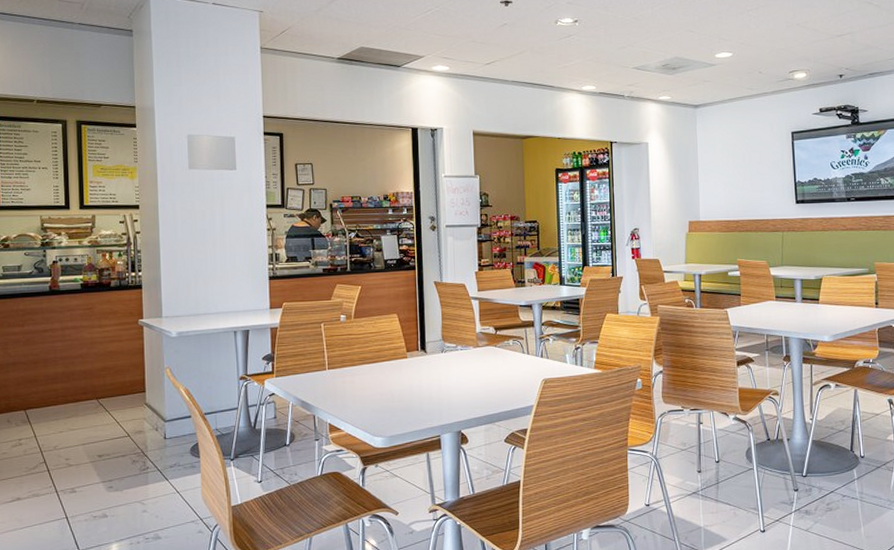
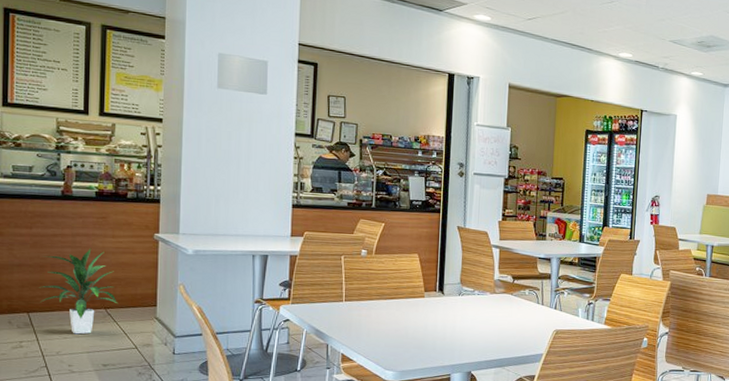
indoor plant: none [34,340,108,427] -> present [39,248,117,335]

